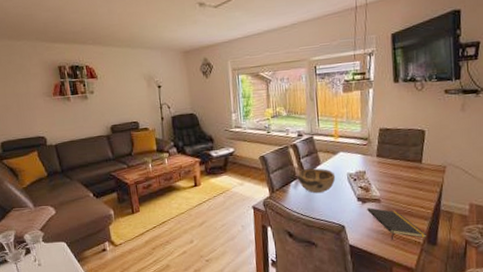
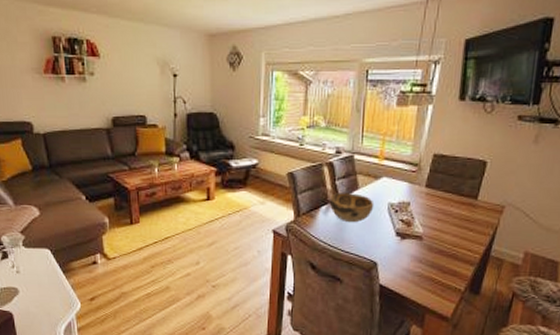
notepad: present [367,208,427,240] -> none [405,245,471,285]

